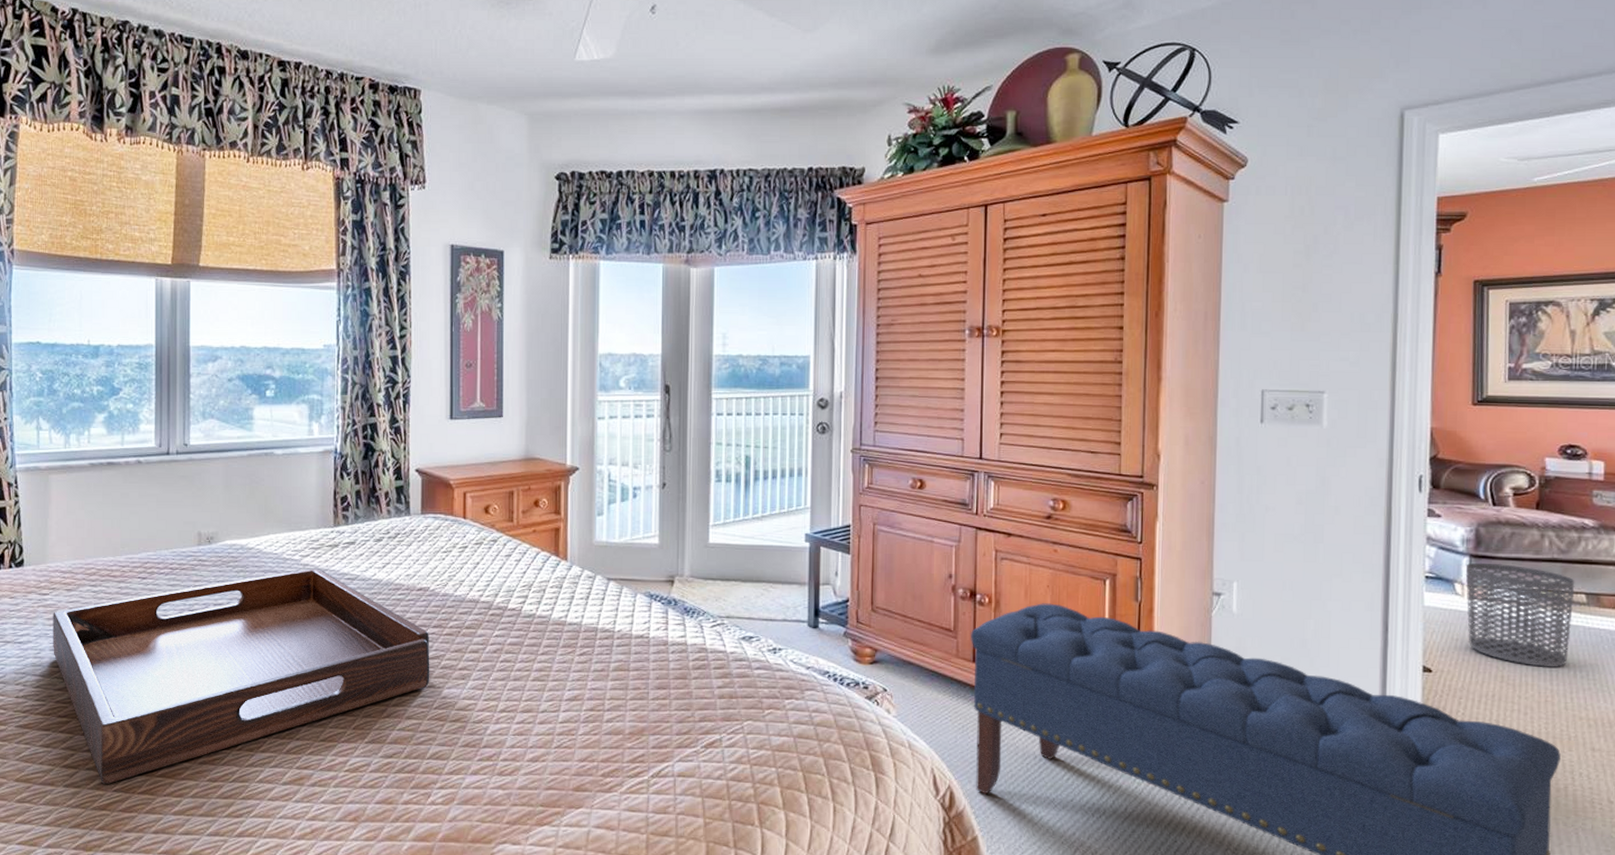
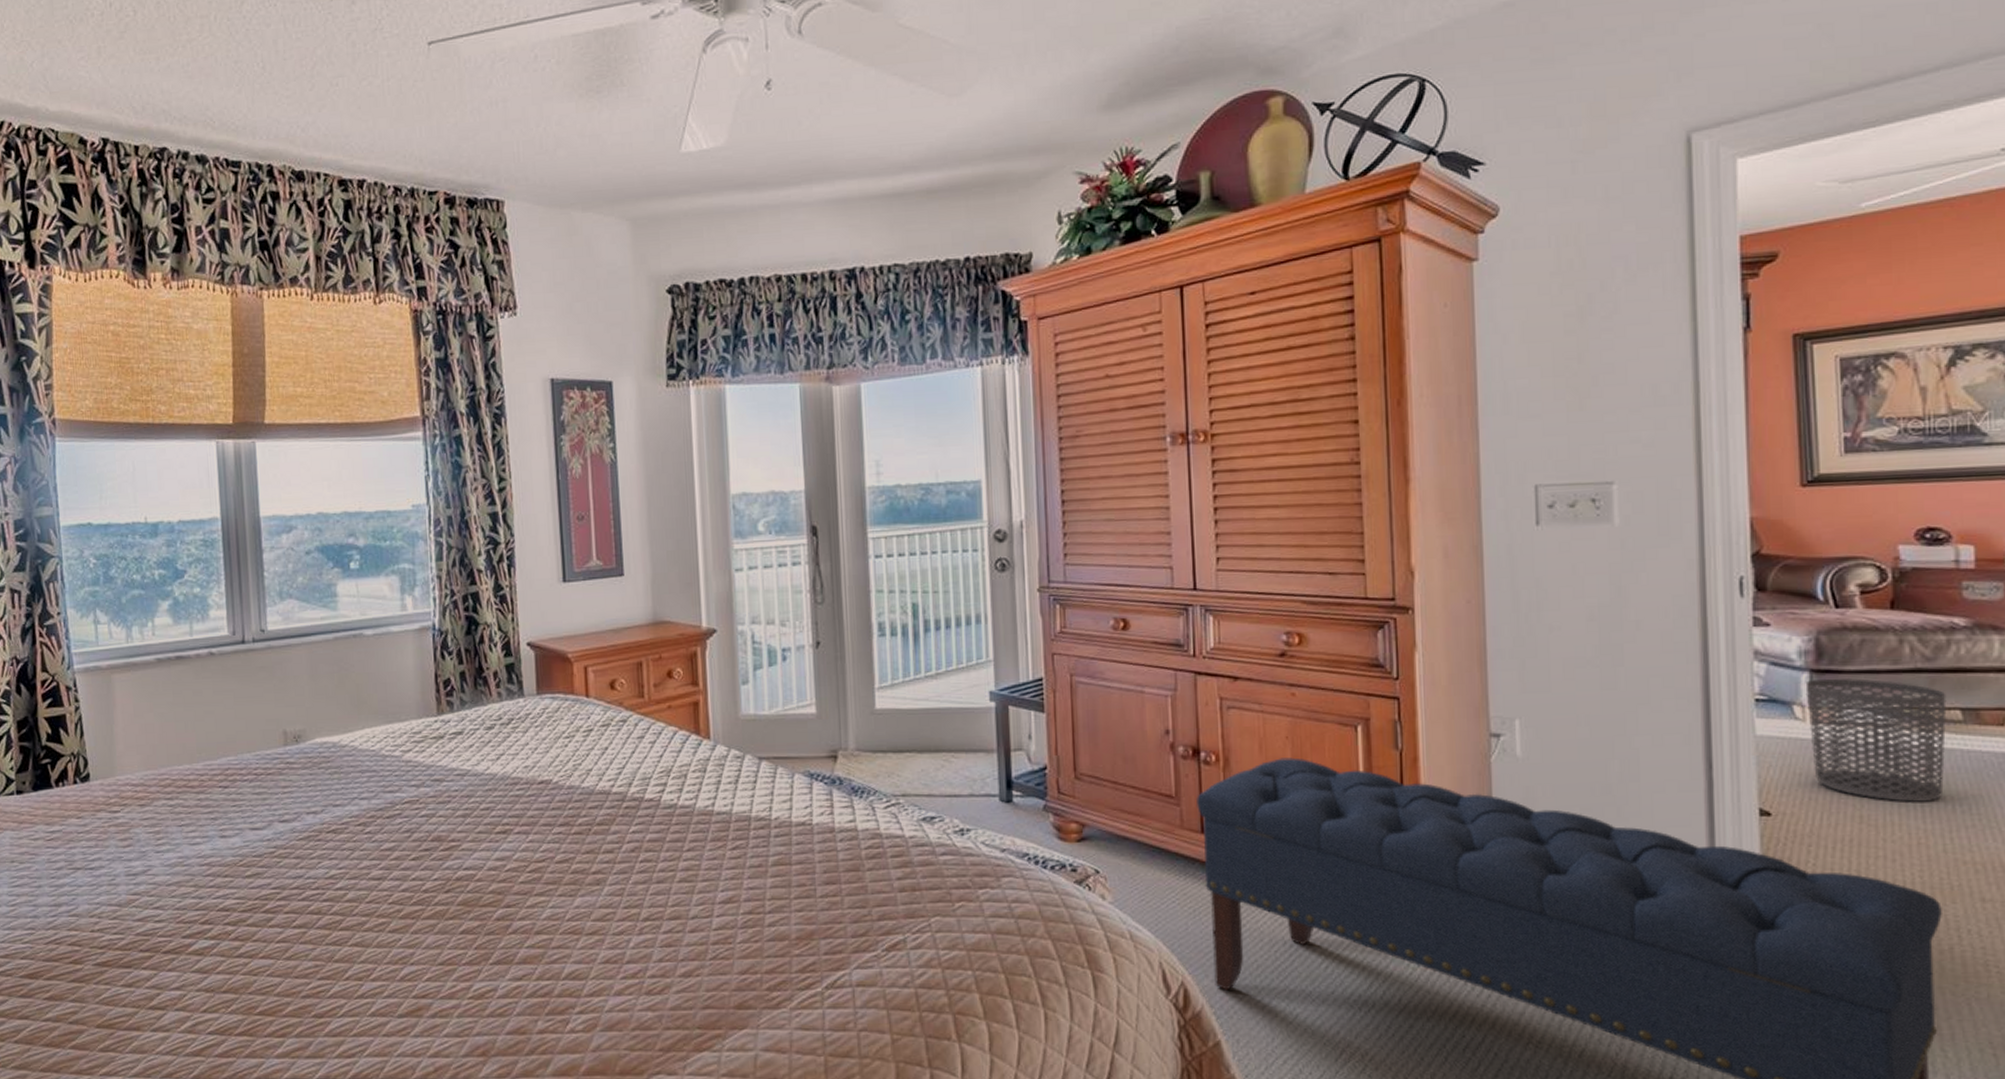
serving tray: present [53,568,430,784] -> none [126,765,560,1026]

